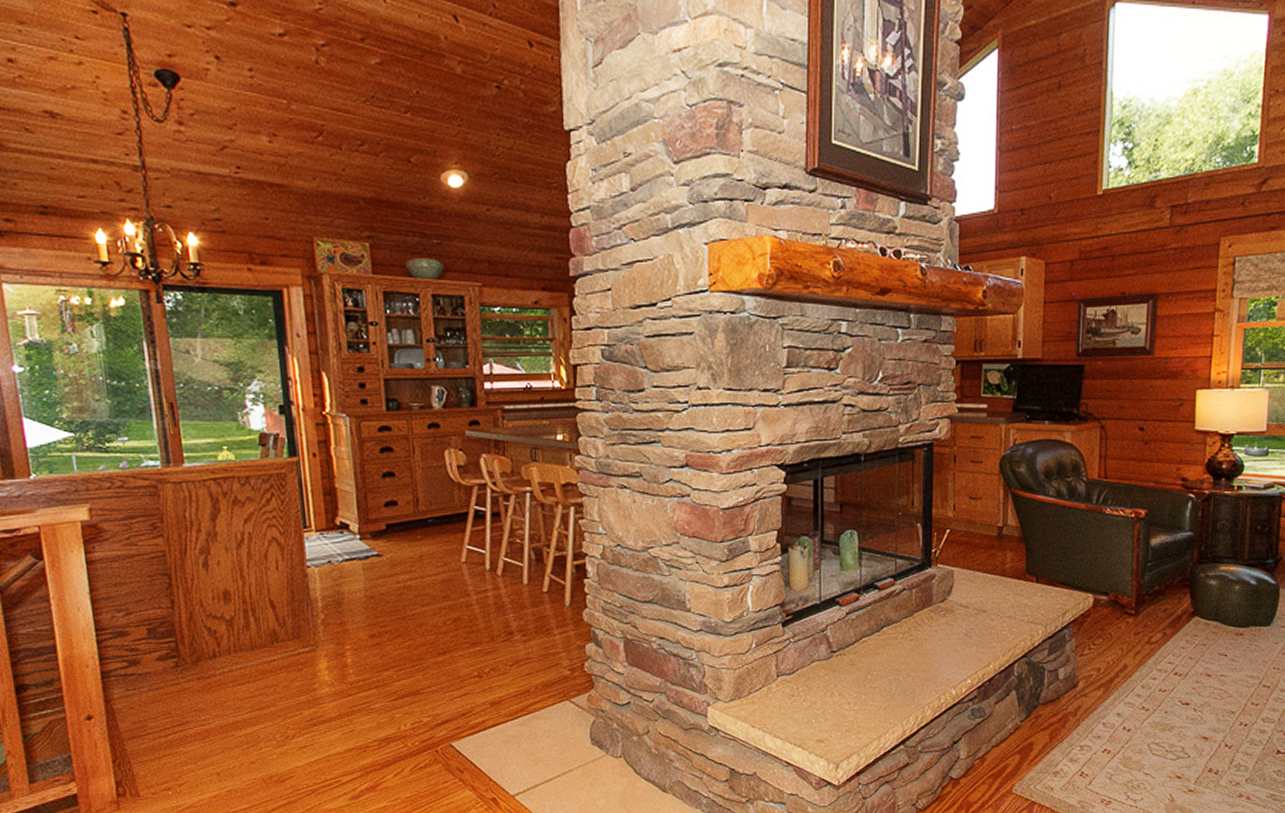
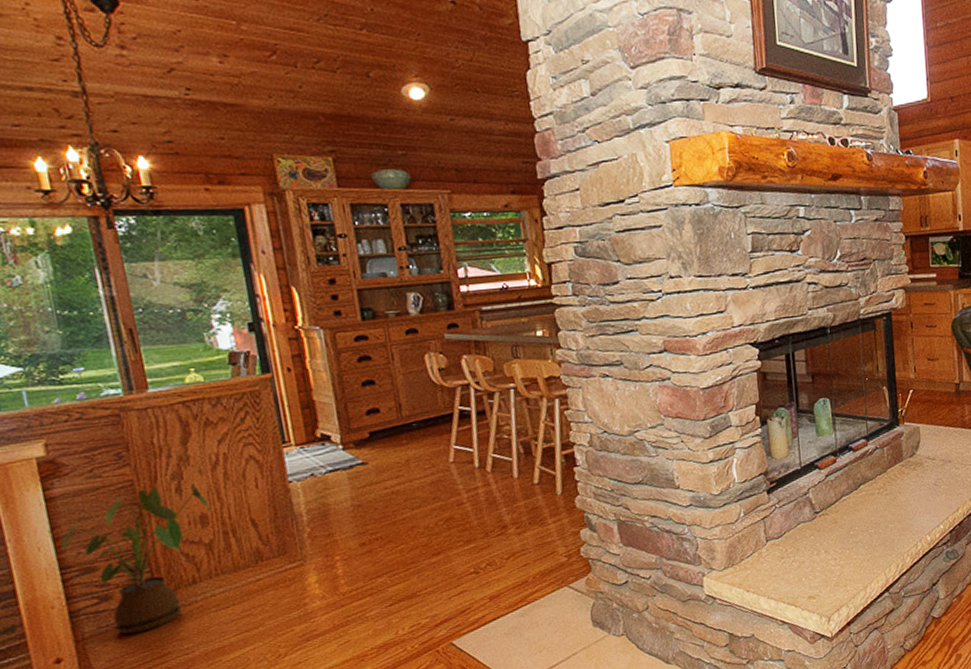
house plant: none [98,559,234,700] -> present [61,483,211,635]

